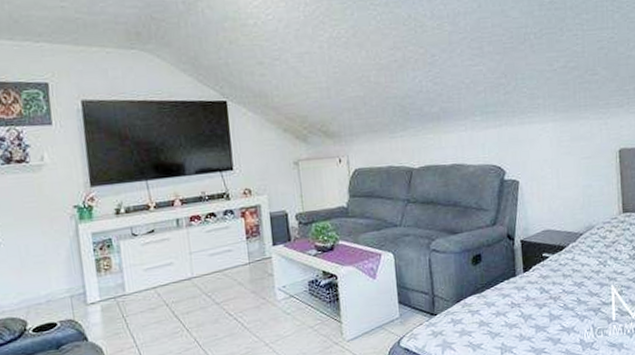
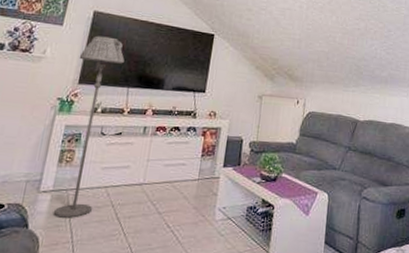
floor lamp: none [81,127,147,326] -> present [53,35,125,218]

